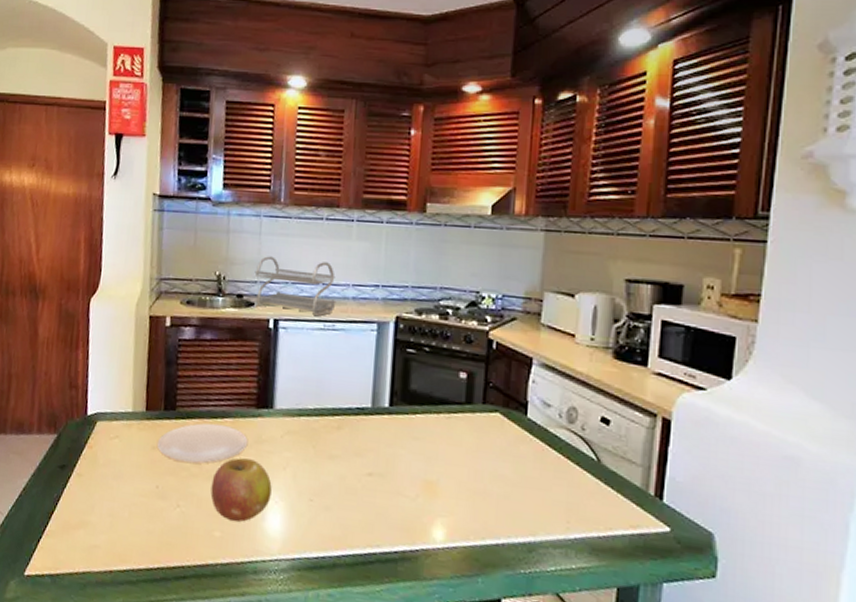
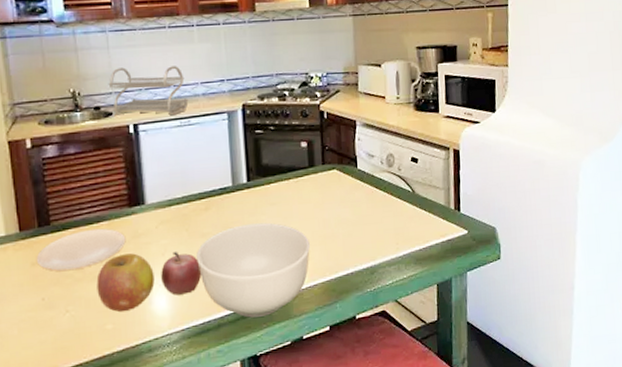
fruit: none [278,468,324,520] -> present [161,252,202,296]
bowl: none [320,454,454,569] -> present [196,222,310,318]

